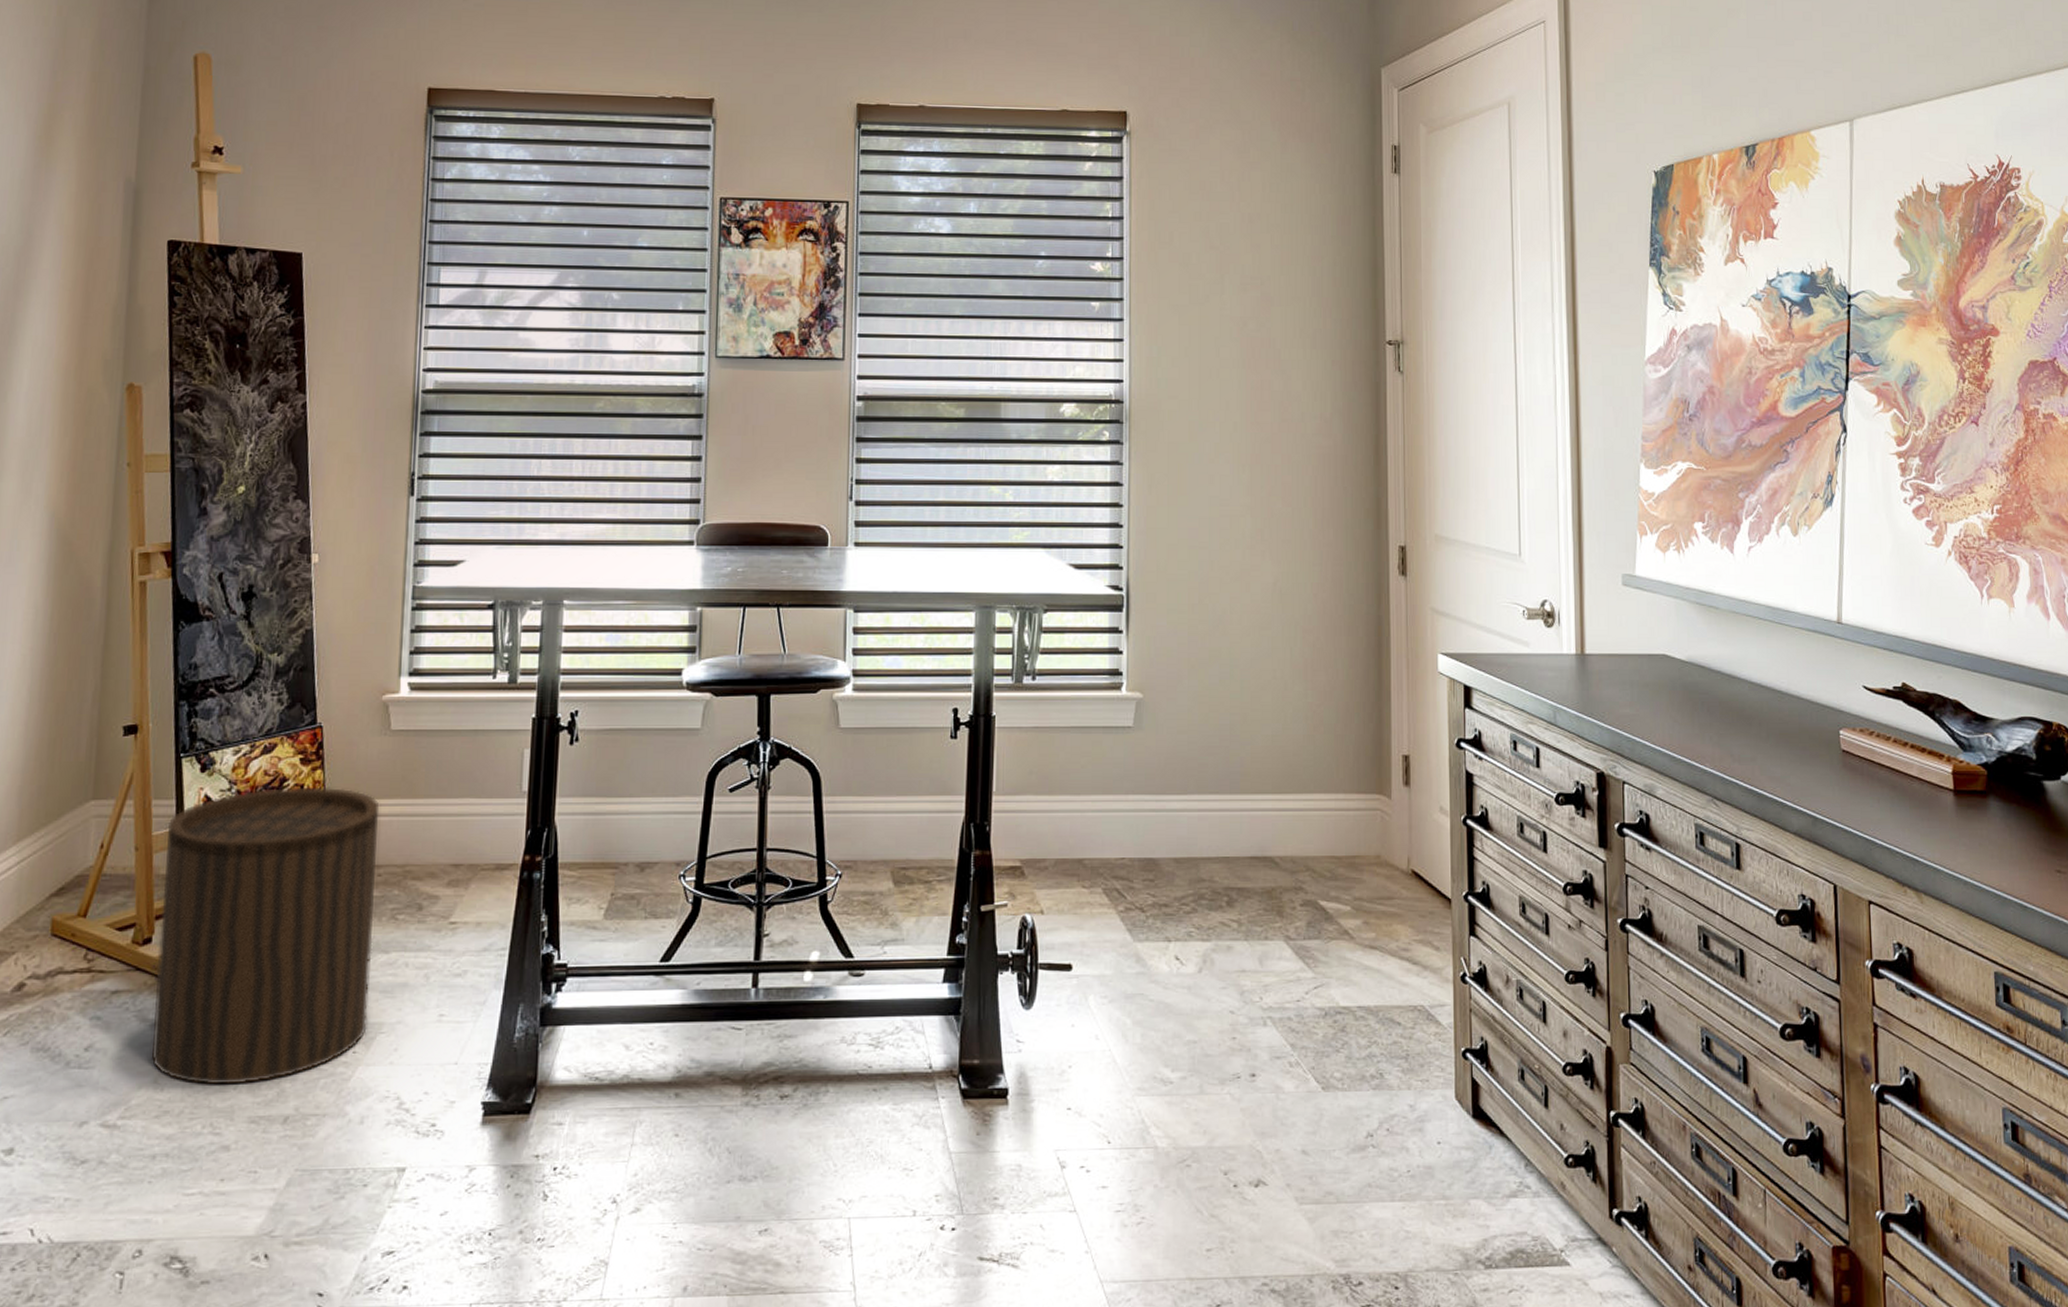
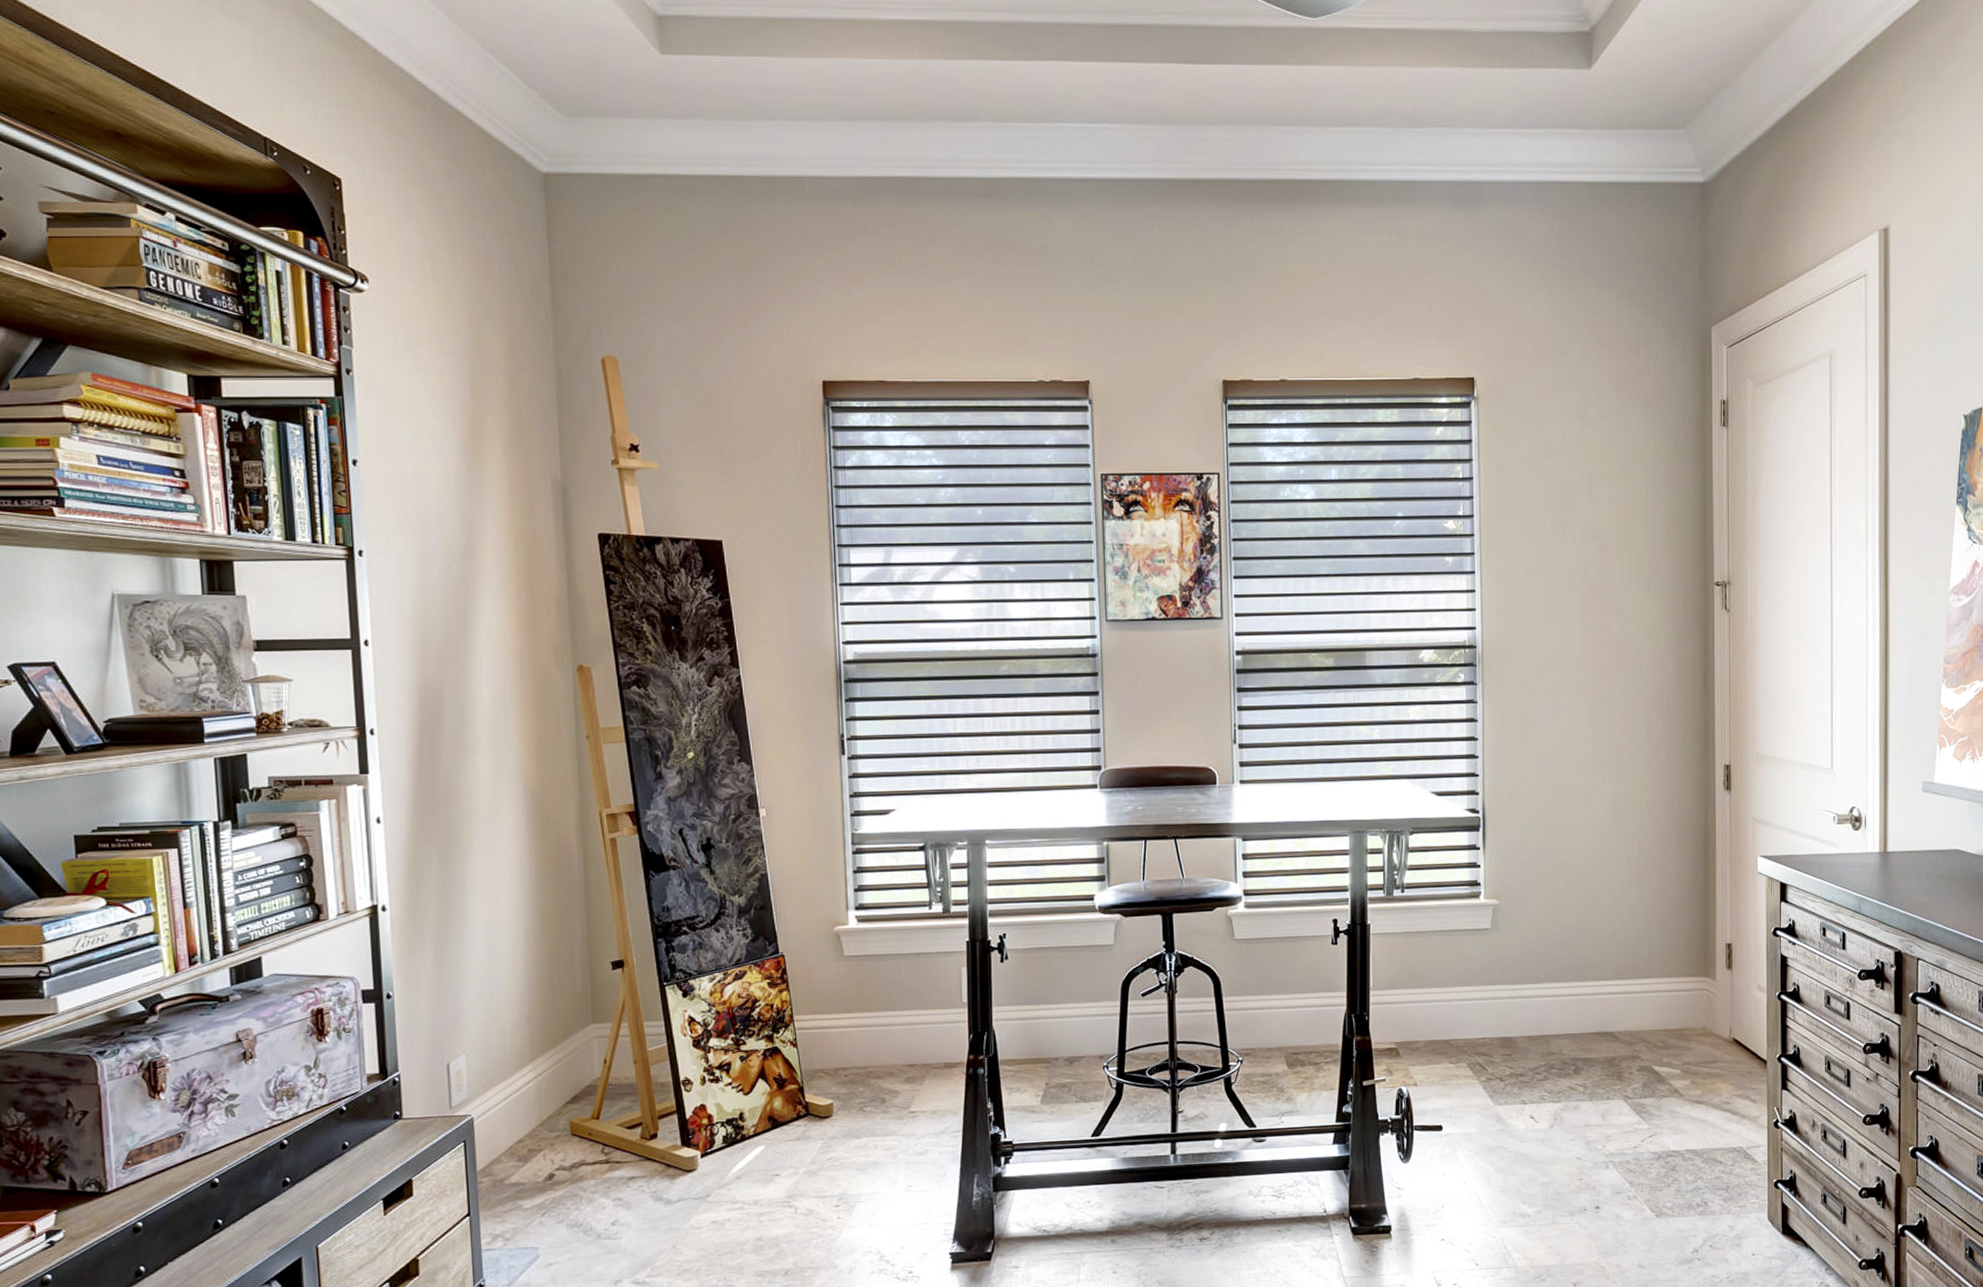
stool: present [151,786,380,1085] -> none [659,1005,847,1248]

